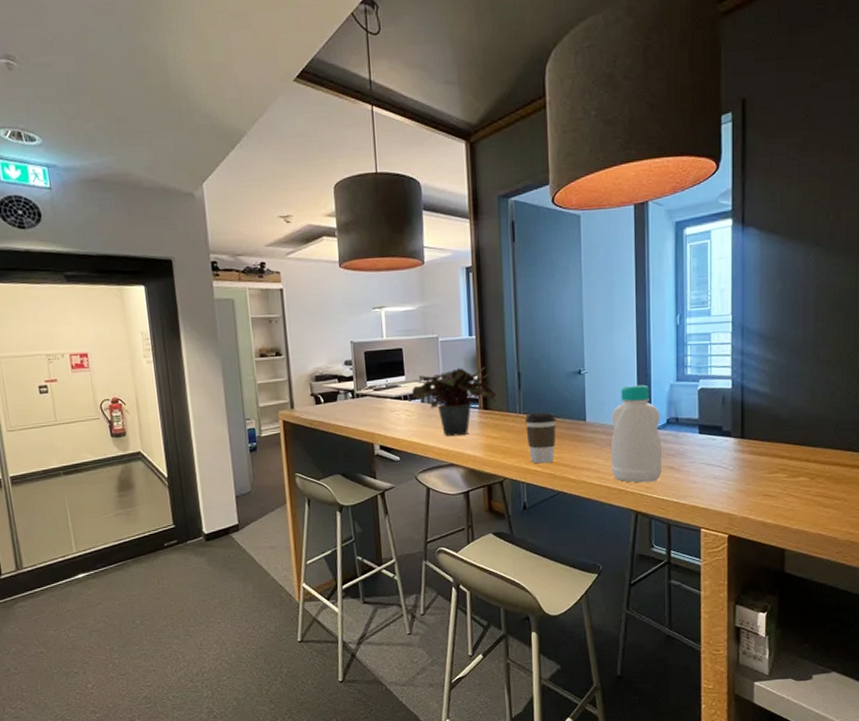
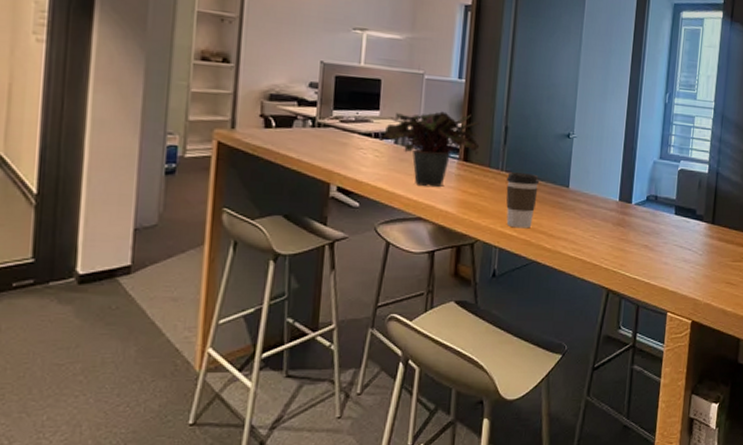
bottle: present [610,384,662,483] -> none [588,156,642,260]

